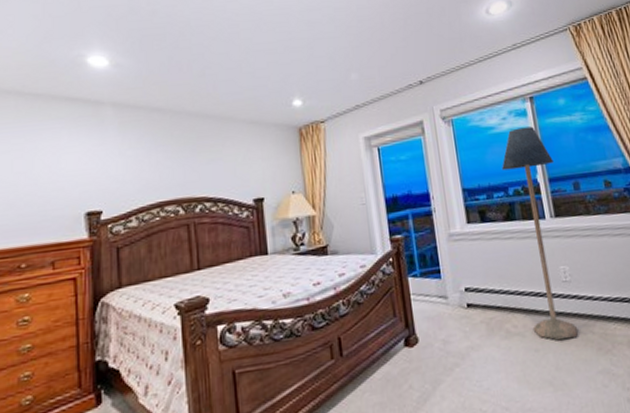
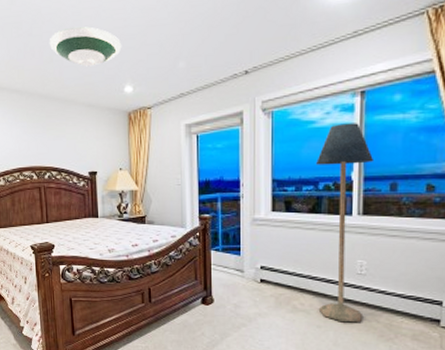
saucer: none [200,39,287,81] -> present [49,26,122,67]

